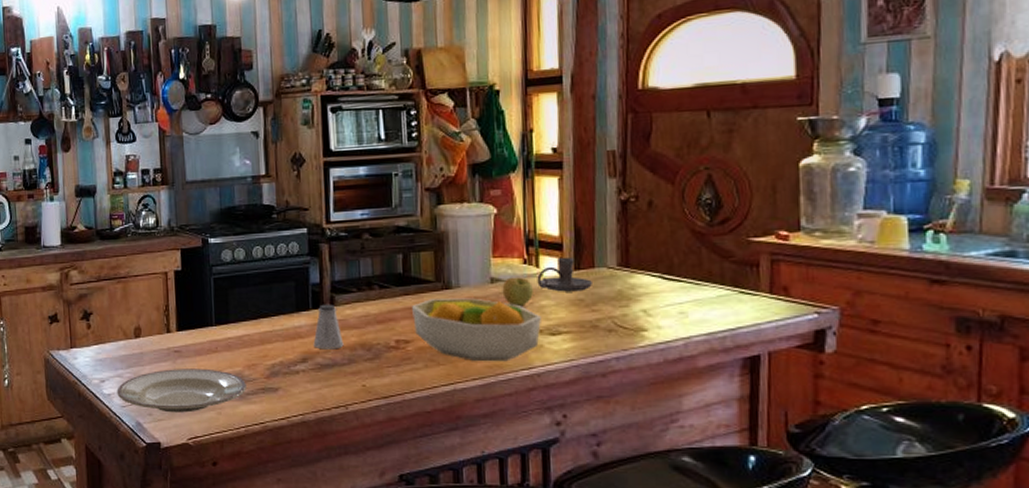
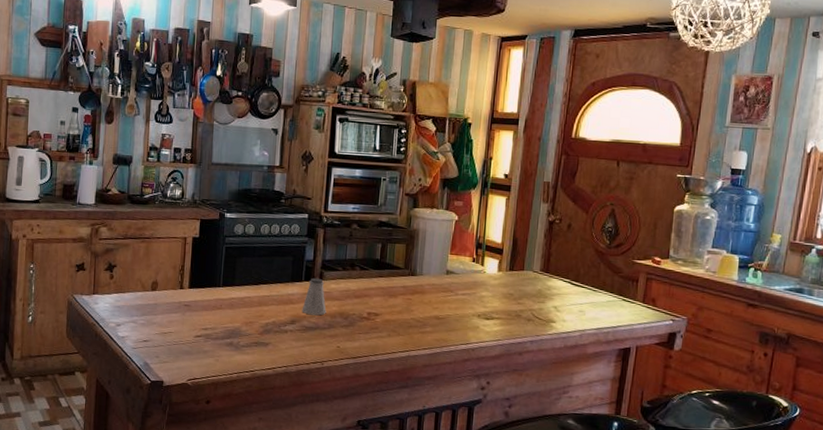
plate: present [117,368,246,413] -> none [130,319,242,358]
fruit bowl: present [412,298,543,362] -> none [383,282,481,337]
apple: present [502,277,533,307] -> none [454,271,477,295]
candle holder: present [537,257,592,292] -> none [481,259,521,288]

